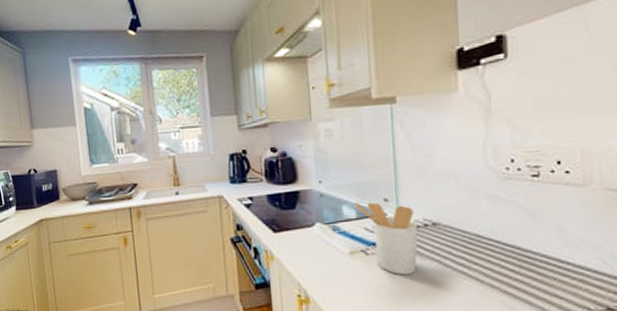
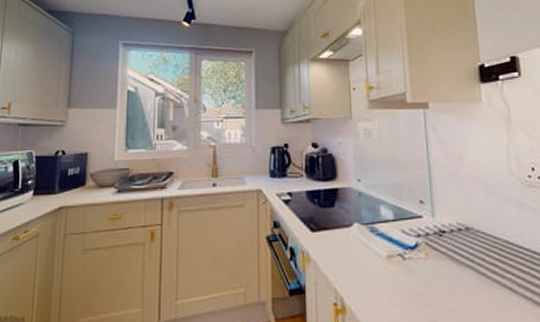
utensil holder: present [355,202,418,276] -> none [392,202,453,283]

